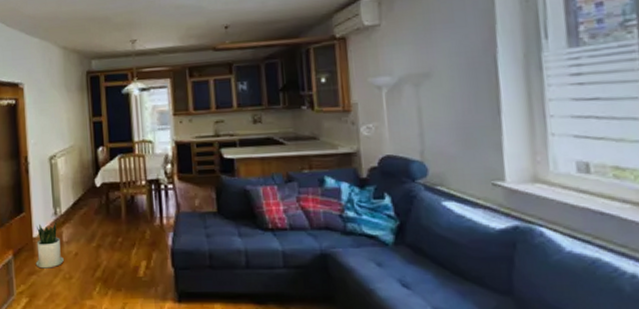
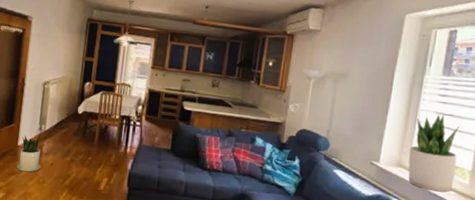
planter: none [545,101,625,208] -> present [408,114,460,193]

